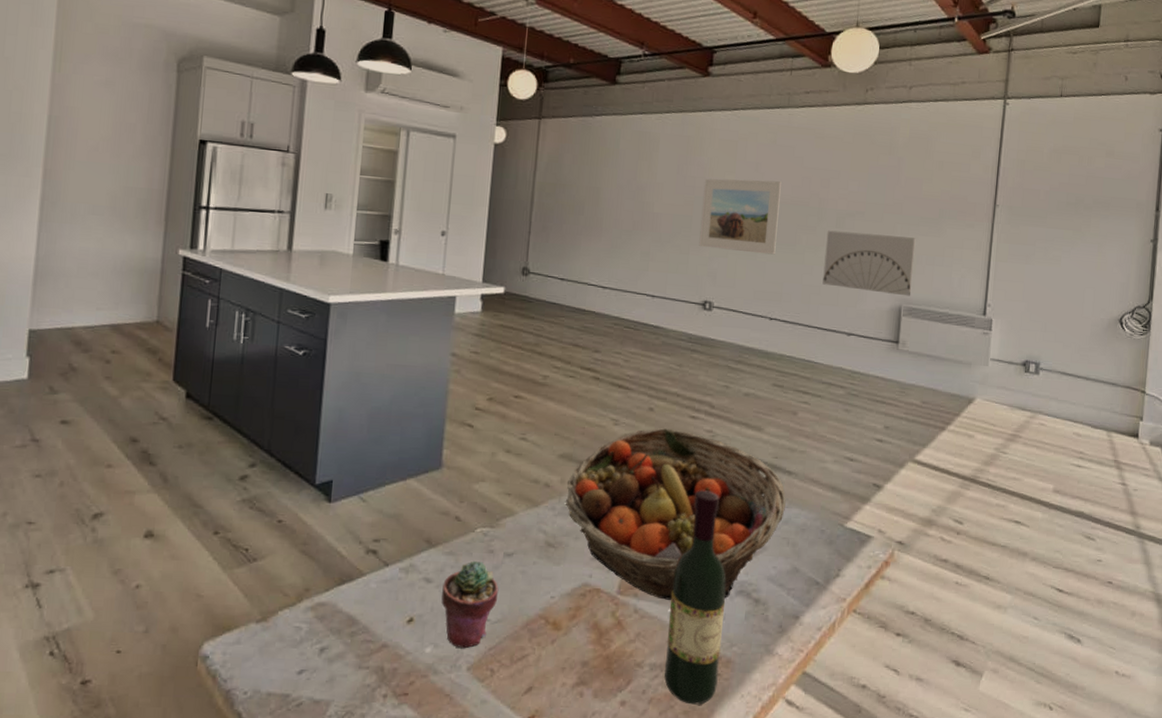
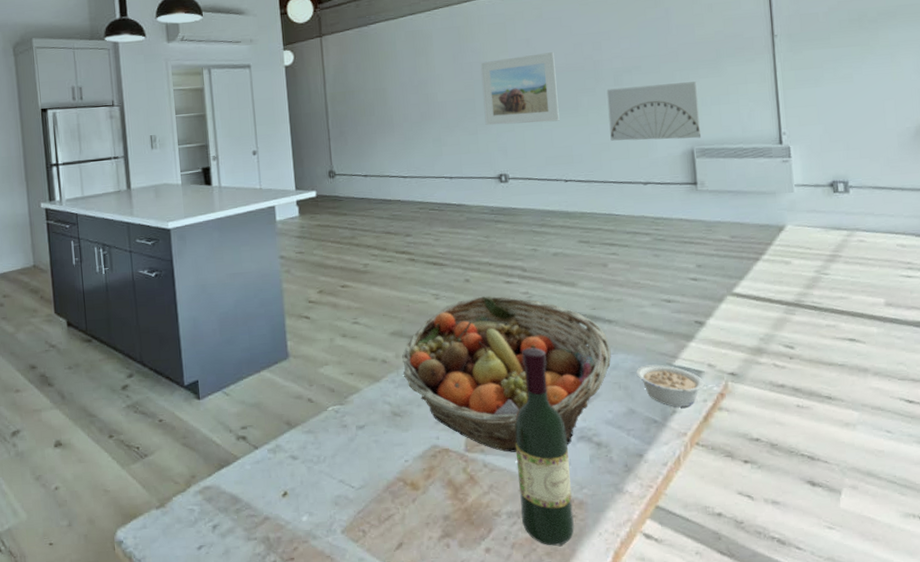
potted succulent: present [441,560,499,648] -> none [307,436,358,514]
legume: none [807,523,872,571] -> present [636,364,705,407]

